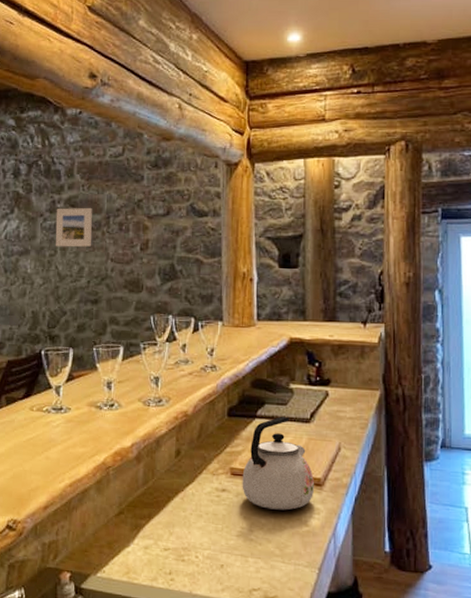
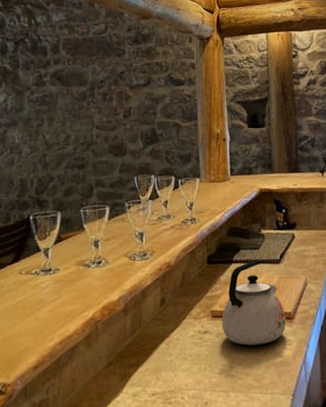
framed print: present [55,207,92,247] -> none [42,80,78,118]

